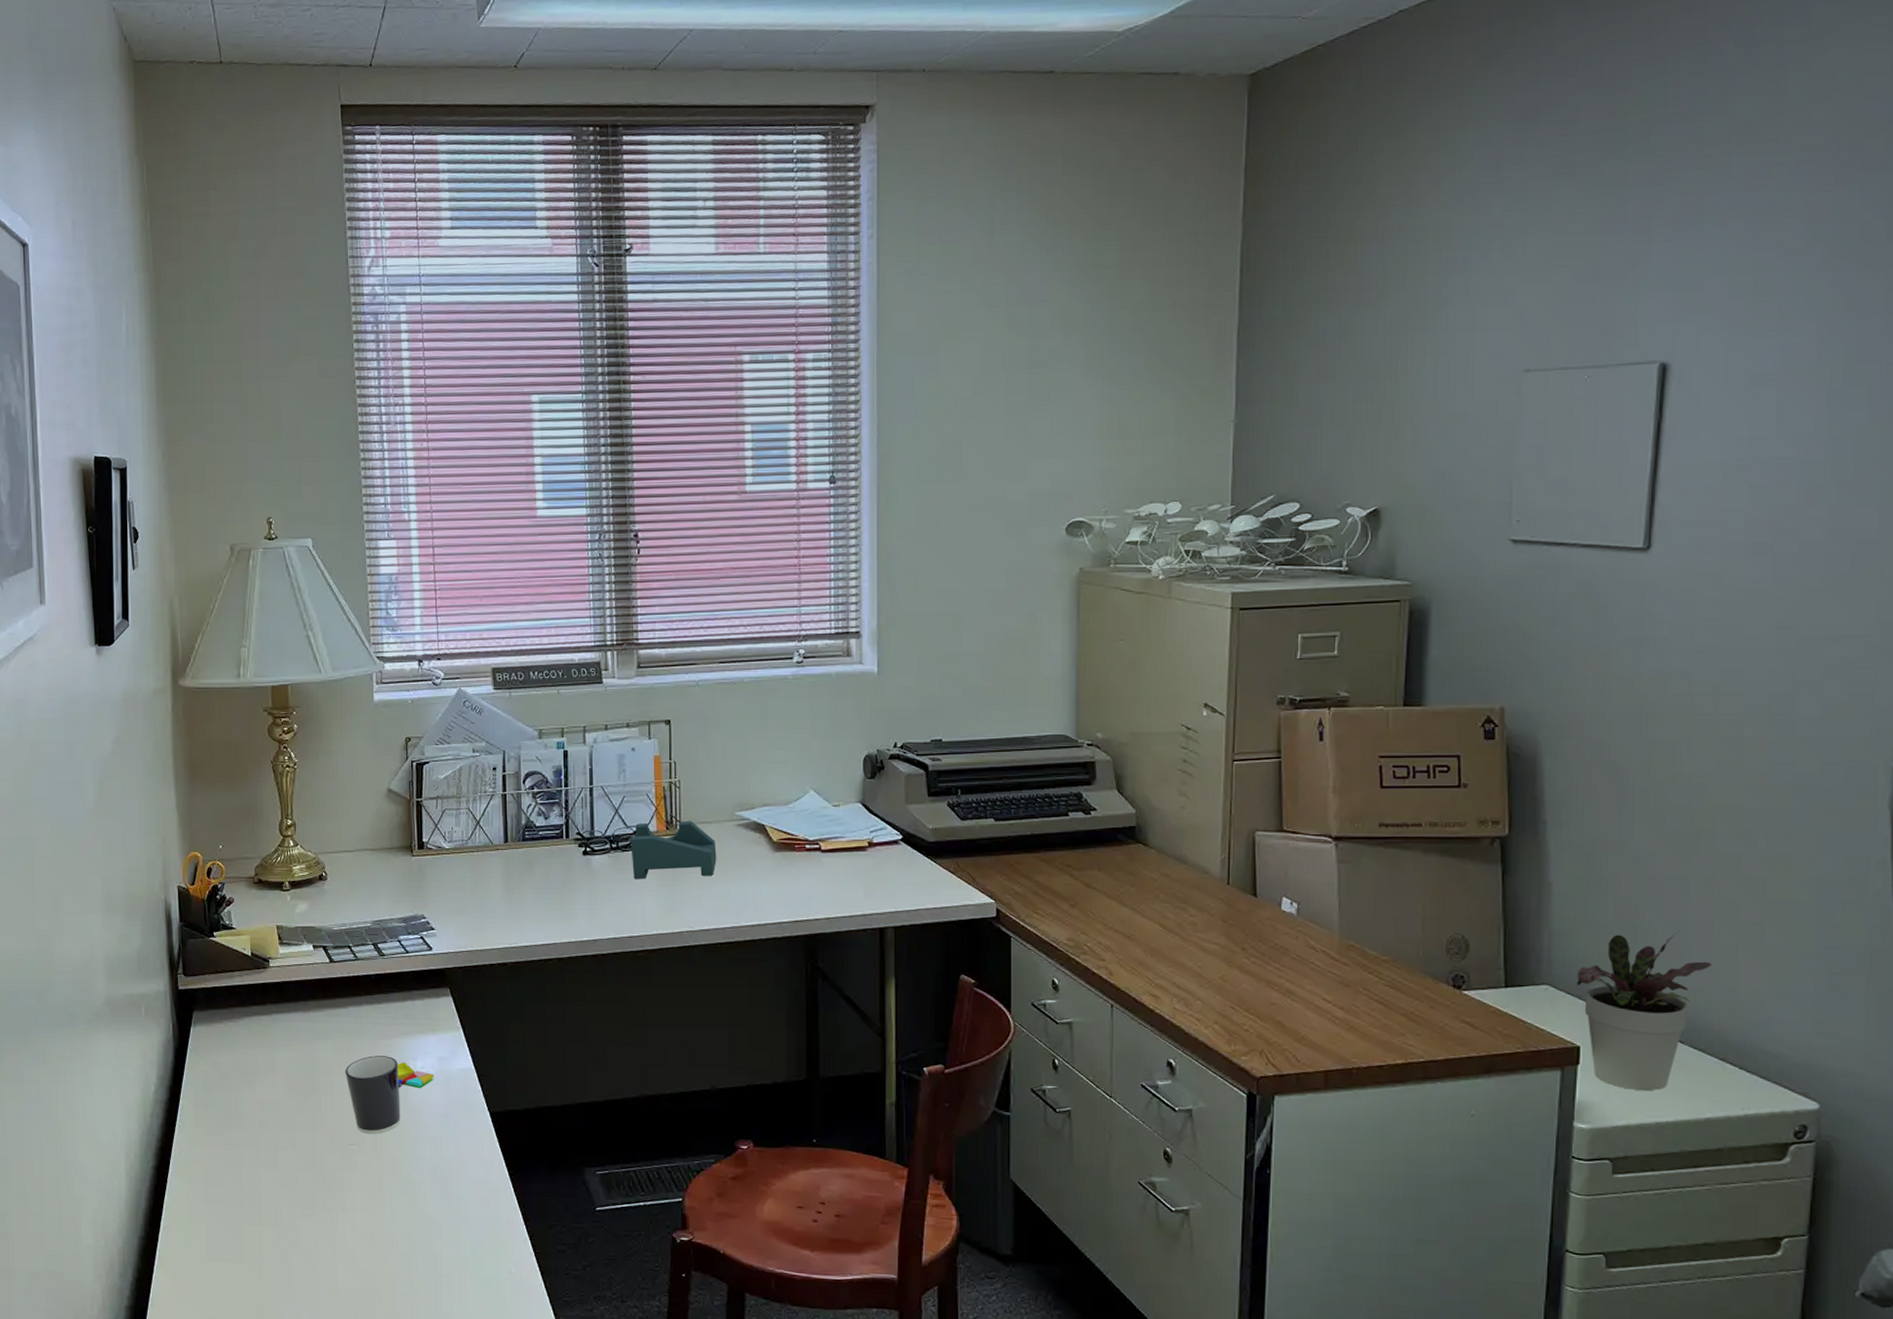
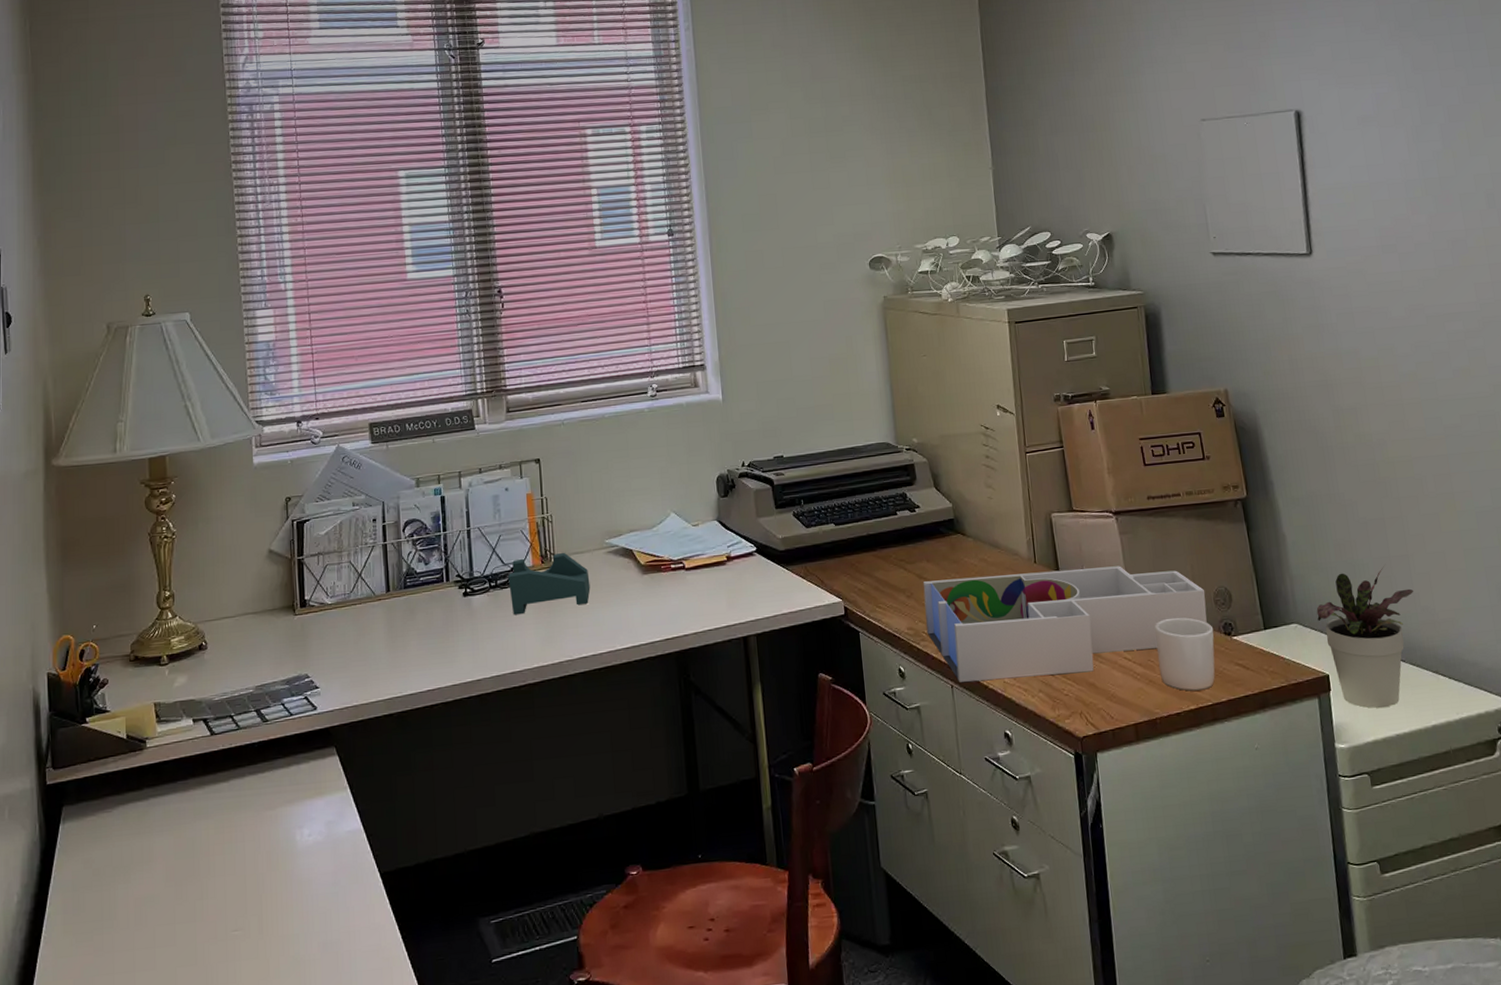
mug: present [345,1056,401,1135] -> none [227,827,288,917]
sticky notes: present [397,1061,435,1089] -> none [283,831,323,861]
desk organizer: none [1089,891,1436,1009] -> present [923,566,1207,682]
mug: none [1364,961,1440,1045] -> present [1154,617,1216,691]

